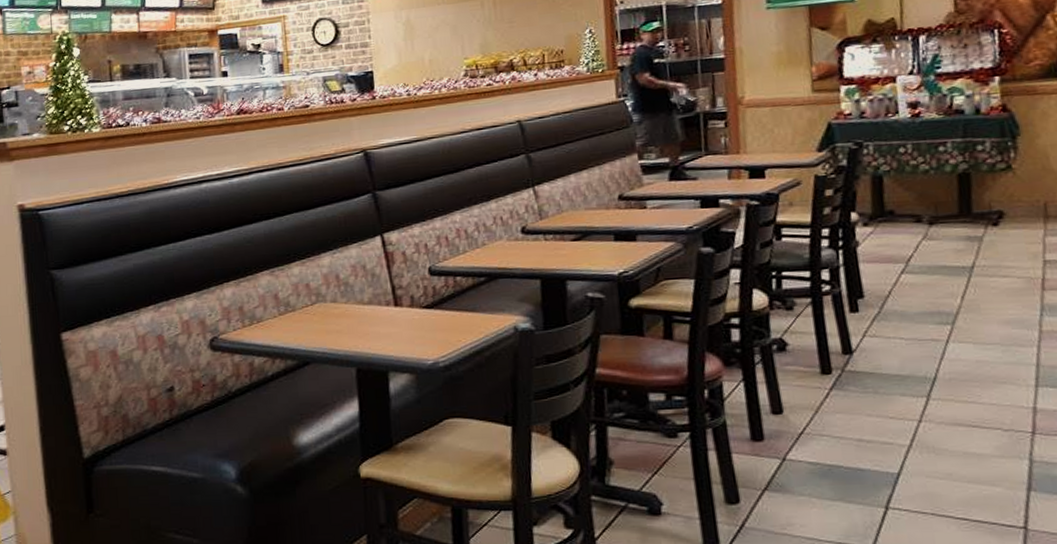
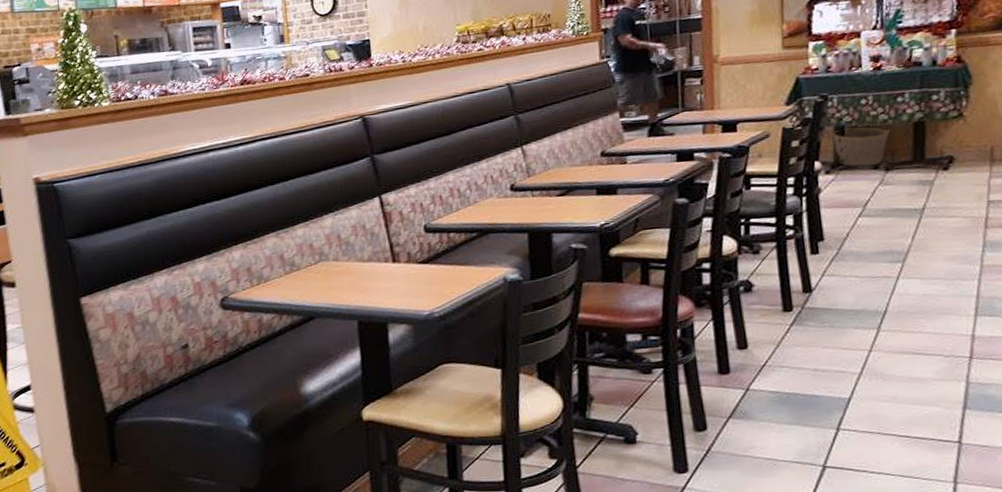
basket: none [868,177,933,220] -> present [832,127,891,167]

